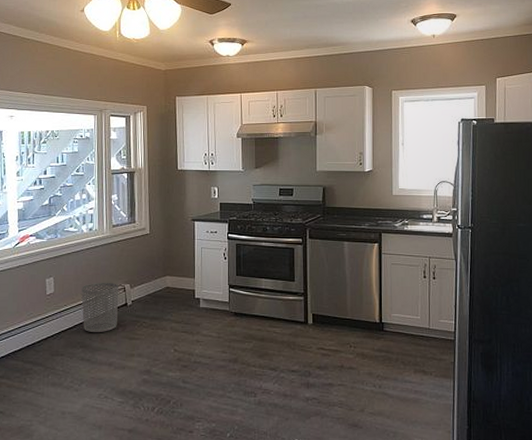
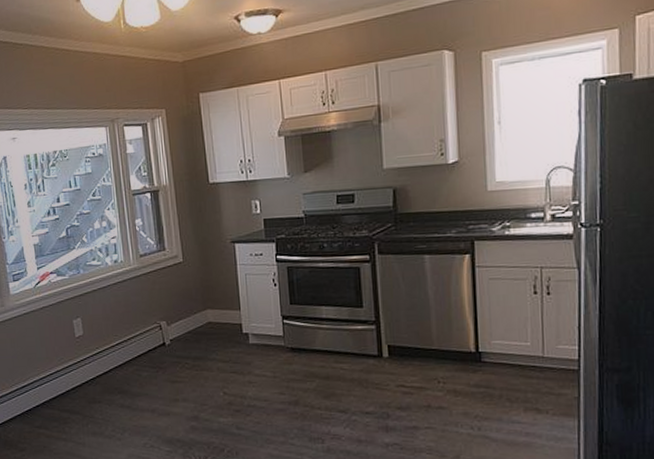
waste bin: present [81,282,118,333] -> none [113,320,156,377]

